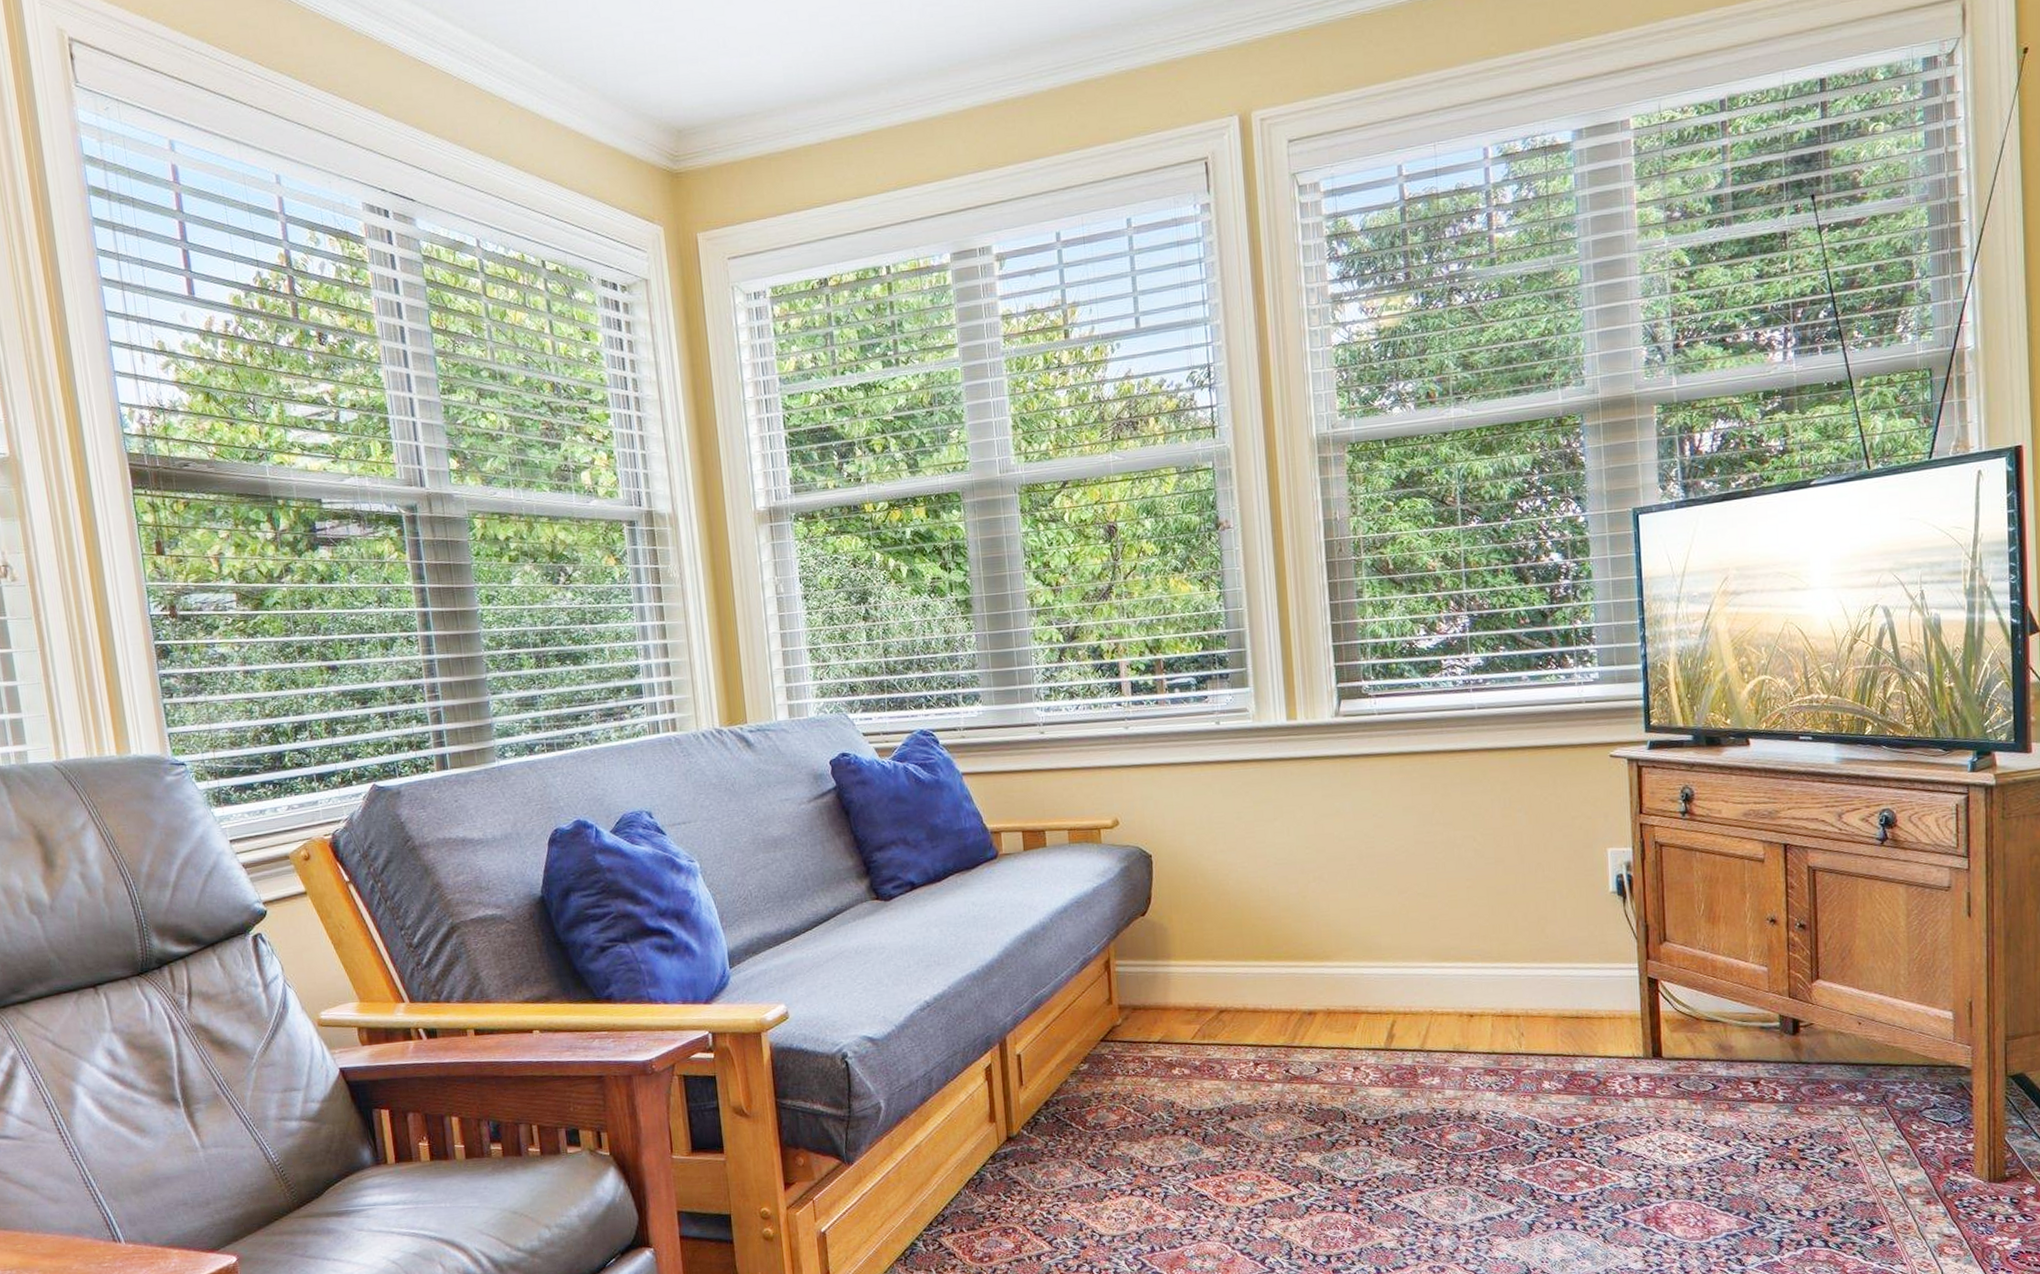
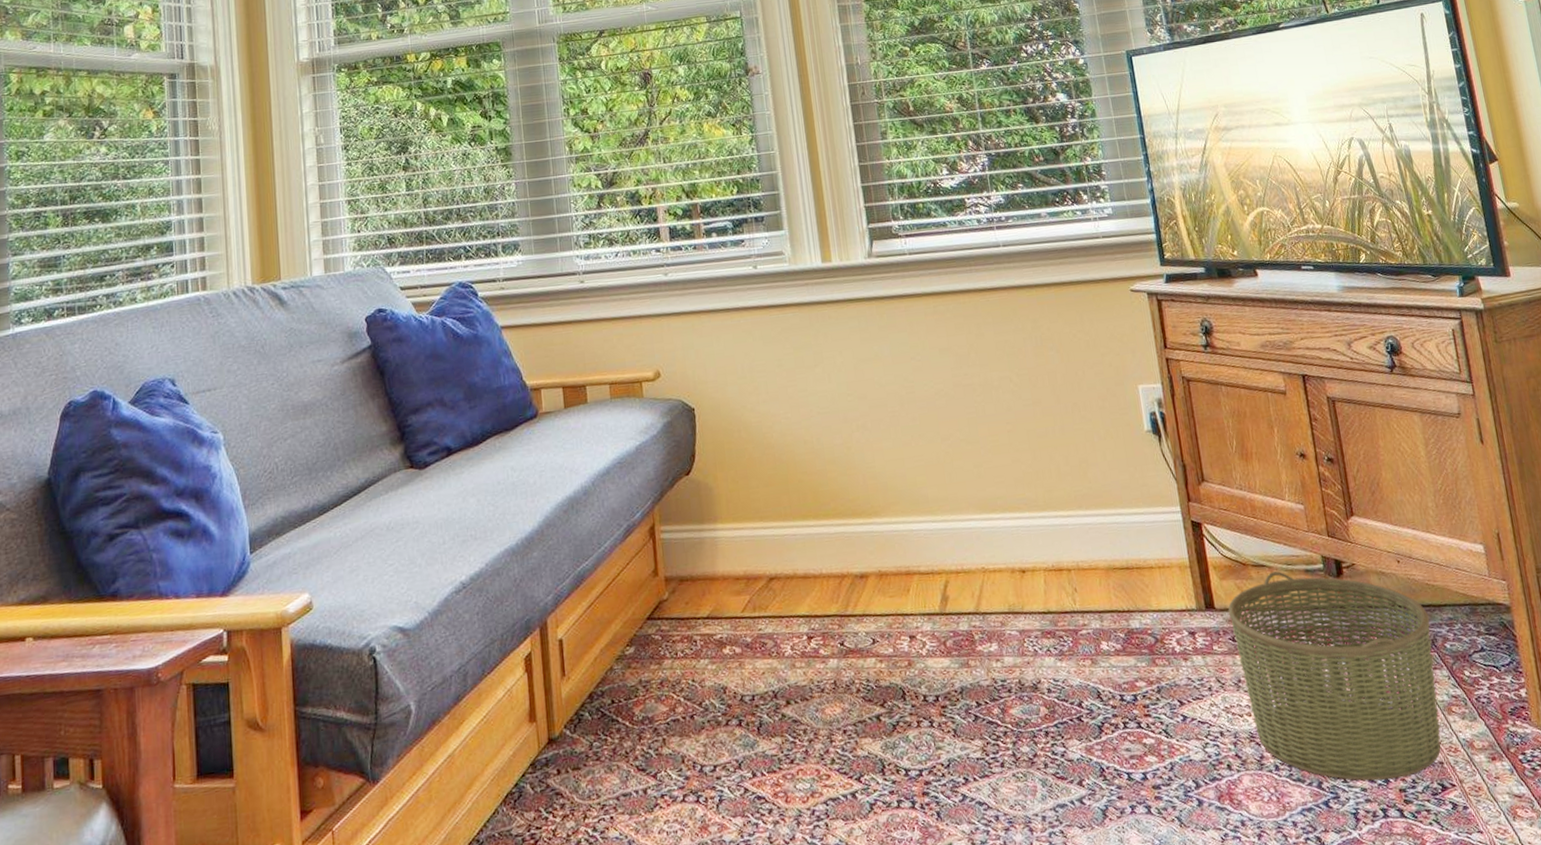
basket: none [1675,1027,1884,1215] -> present [1227,571,1441,781]

